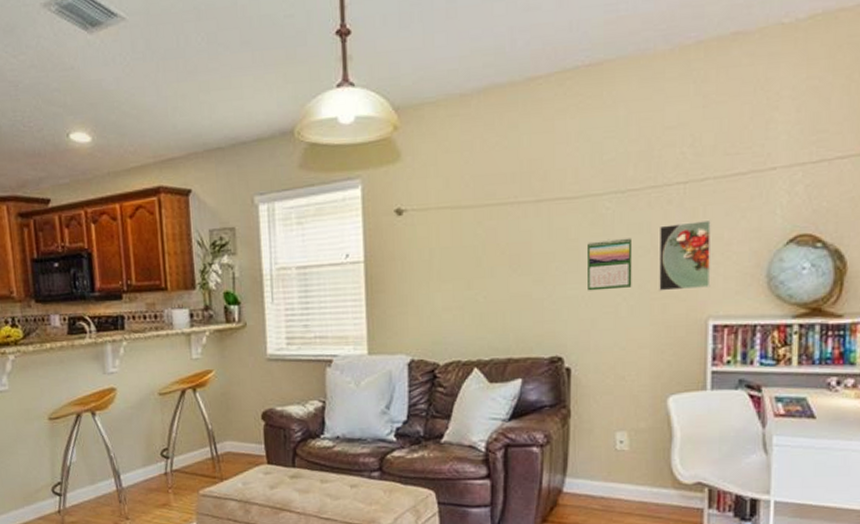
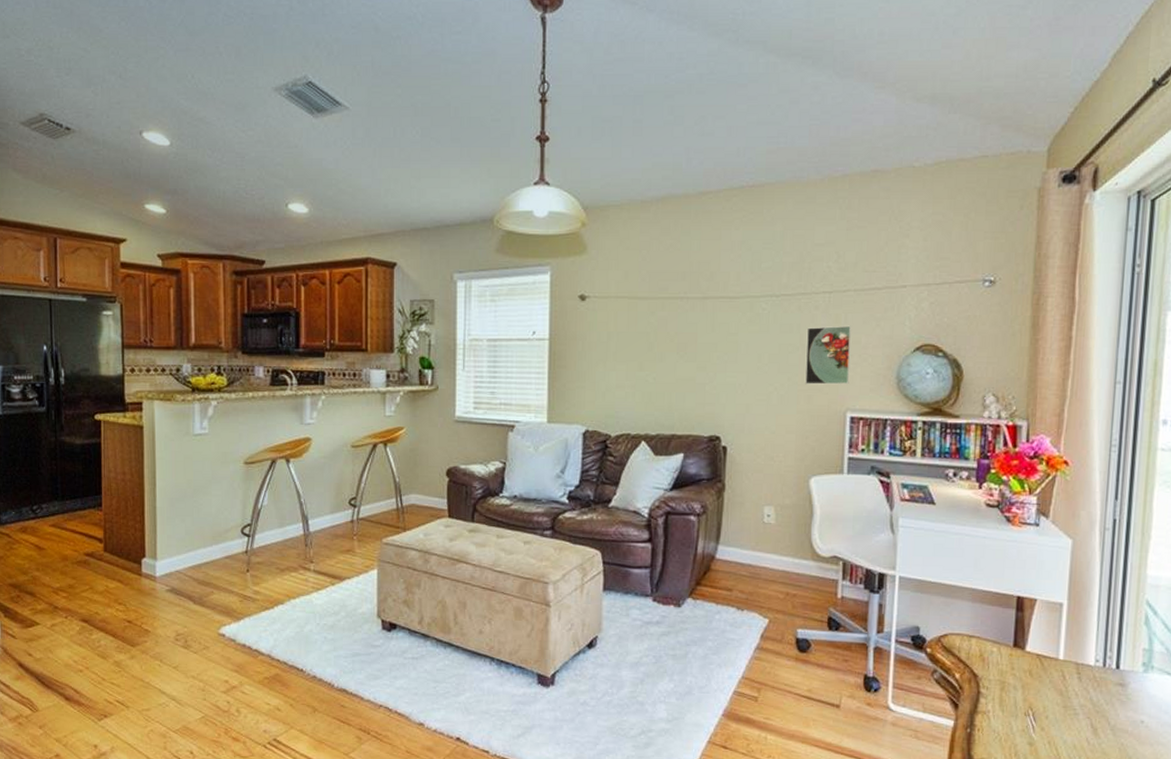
calendar: present [586,238,633,291] -> none [744,336,784,380]

